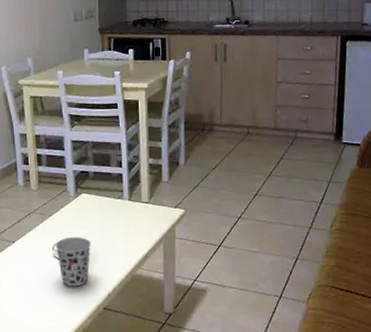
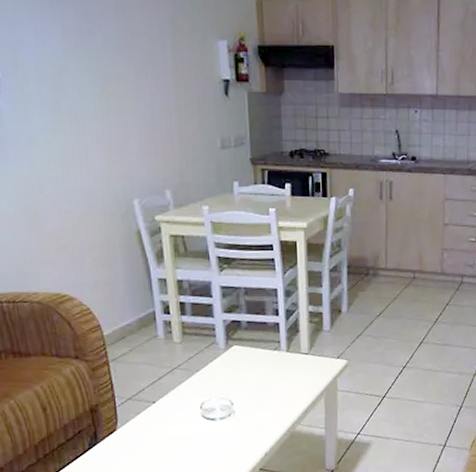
cup: present [56,236,91,287] -> none [204,393,245,449]

